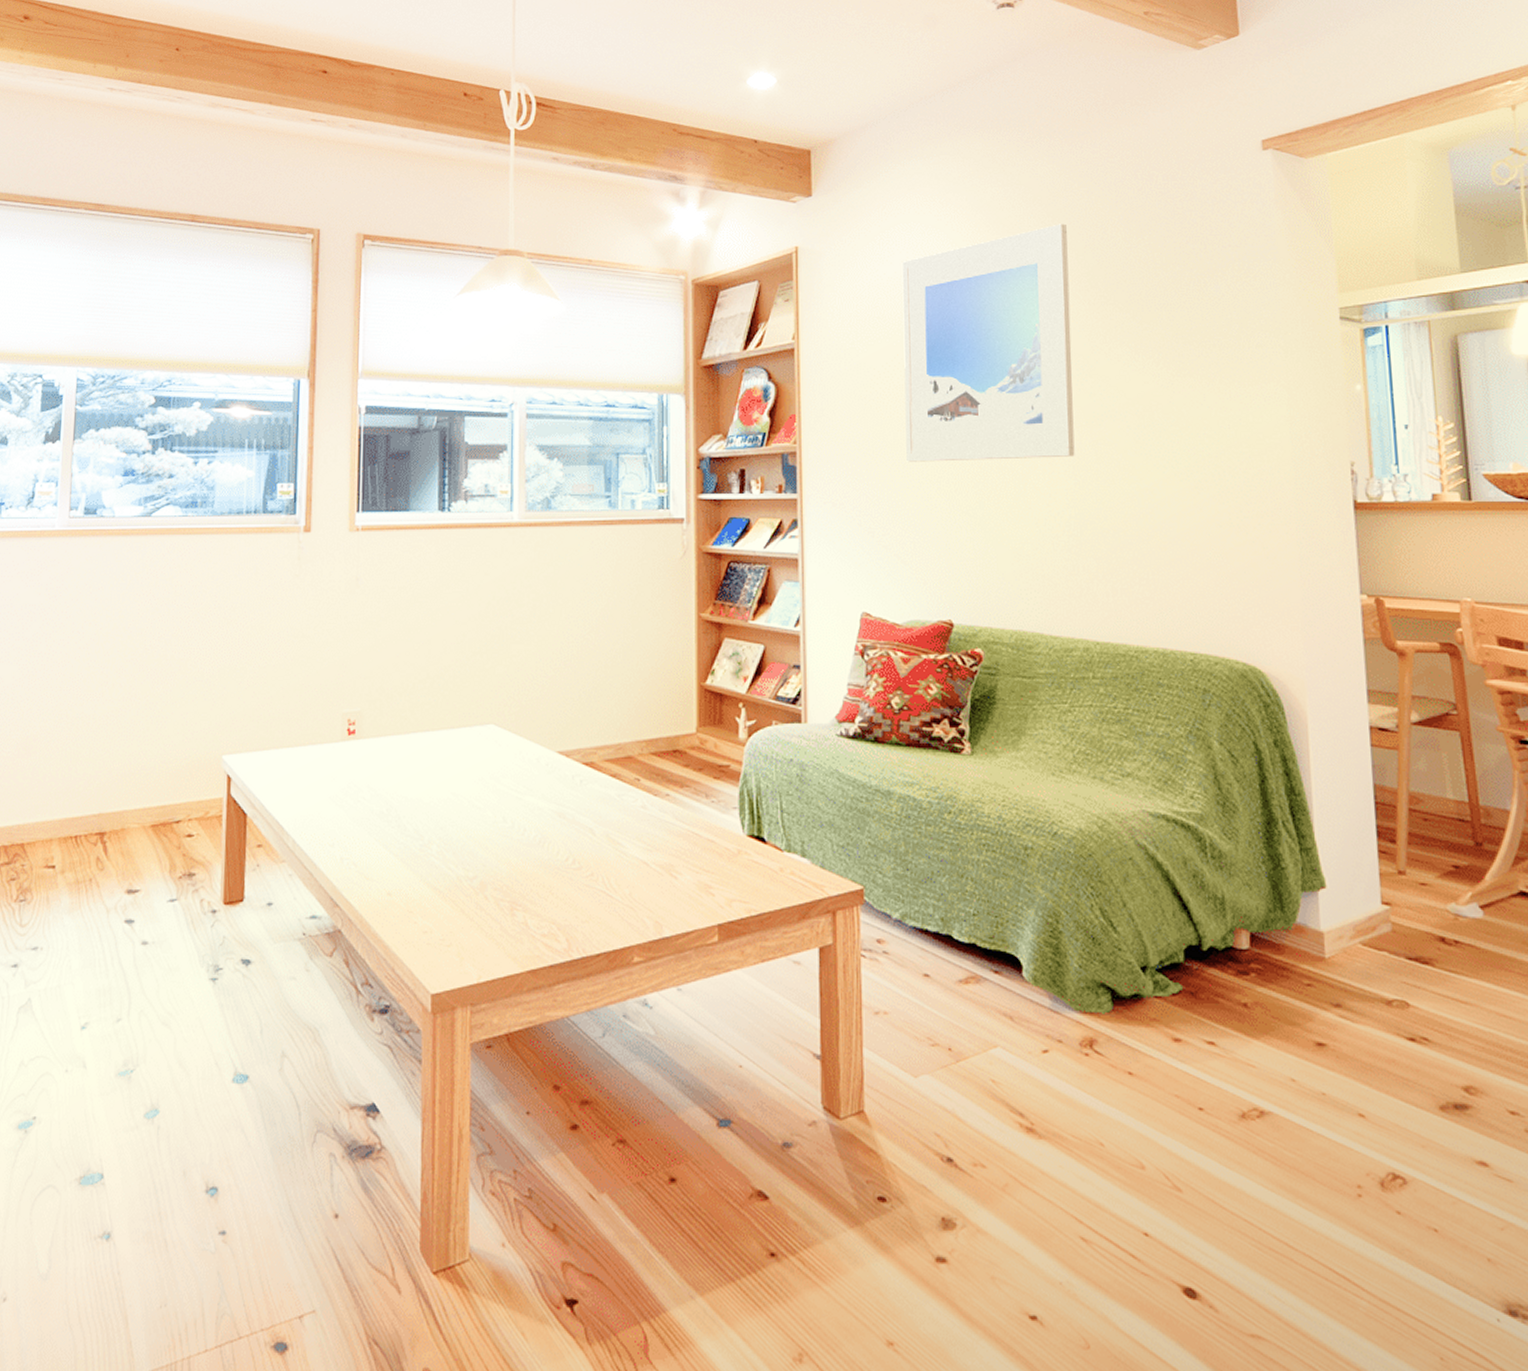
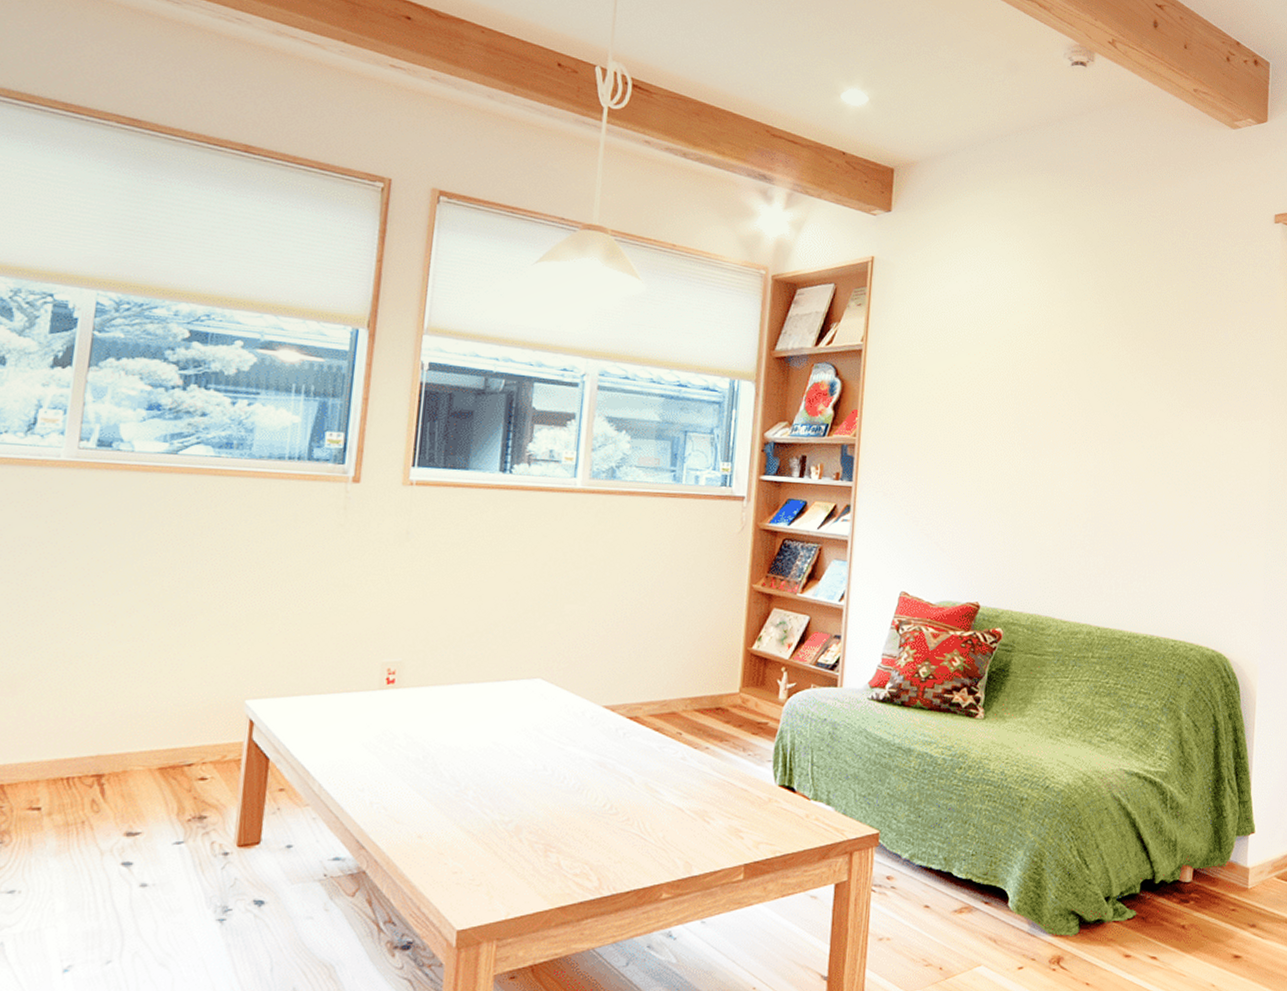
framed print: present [902,223,1075,462] -> none [953,264,1110,468]

